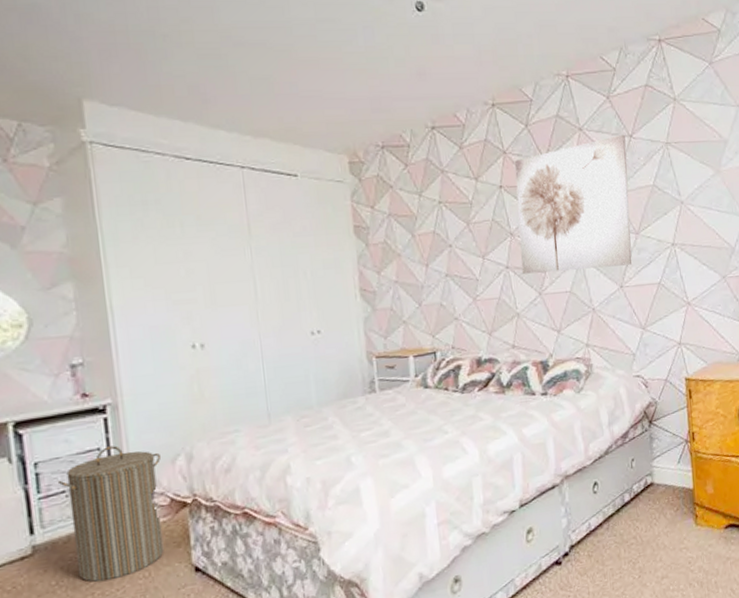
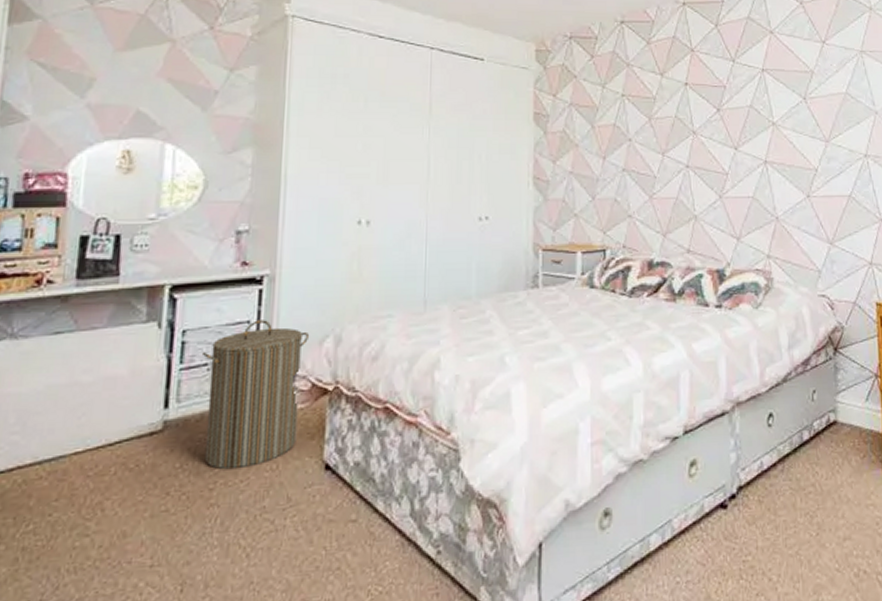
wall art: present [515,134,633,274] -> none [702,40,821,175]

